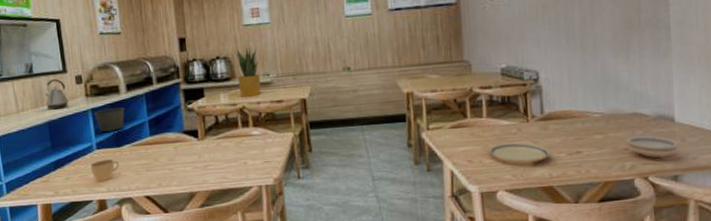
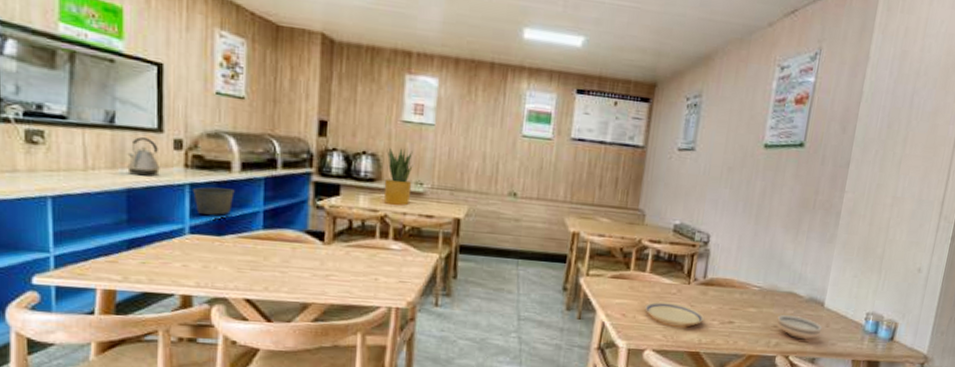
cup: present [90,159,119,183] -> none [177,248,217,275]

